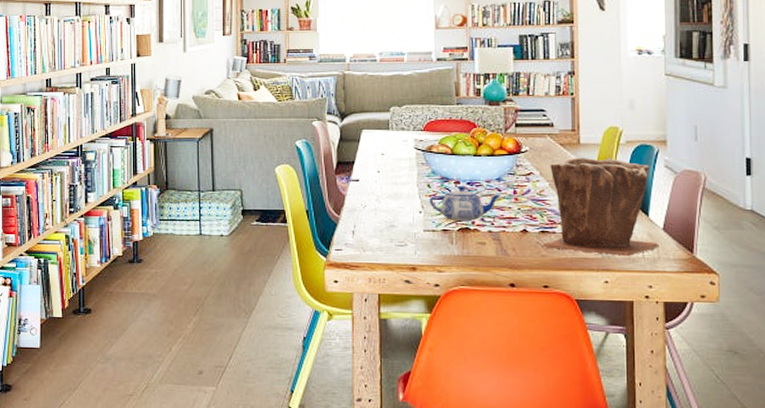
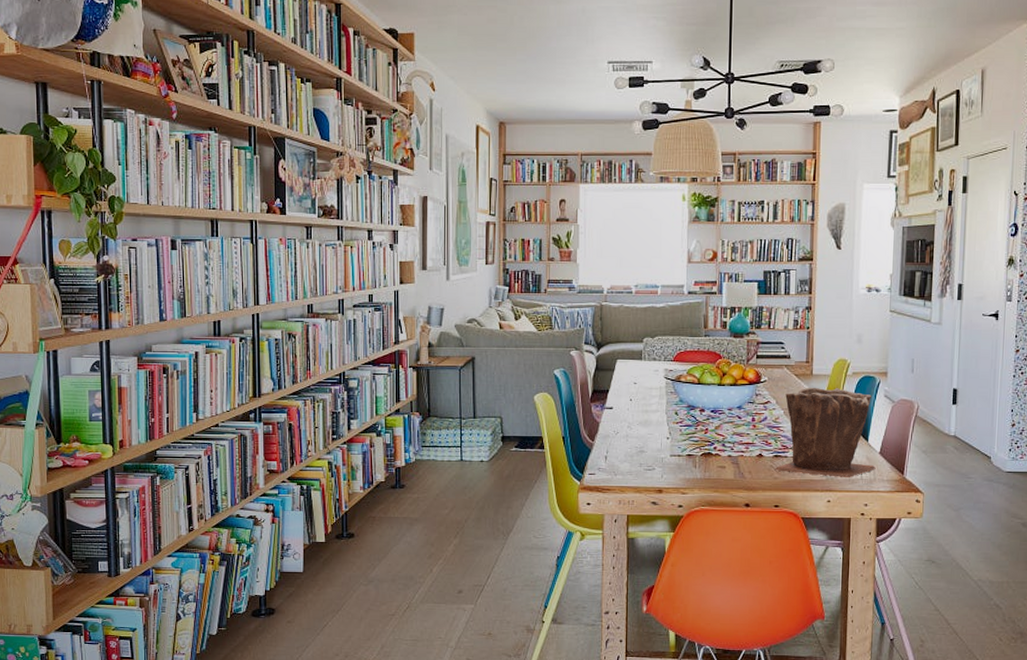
teapot: present [428,185,501,221] -> none [676,412,741,446]

